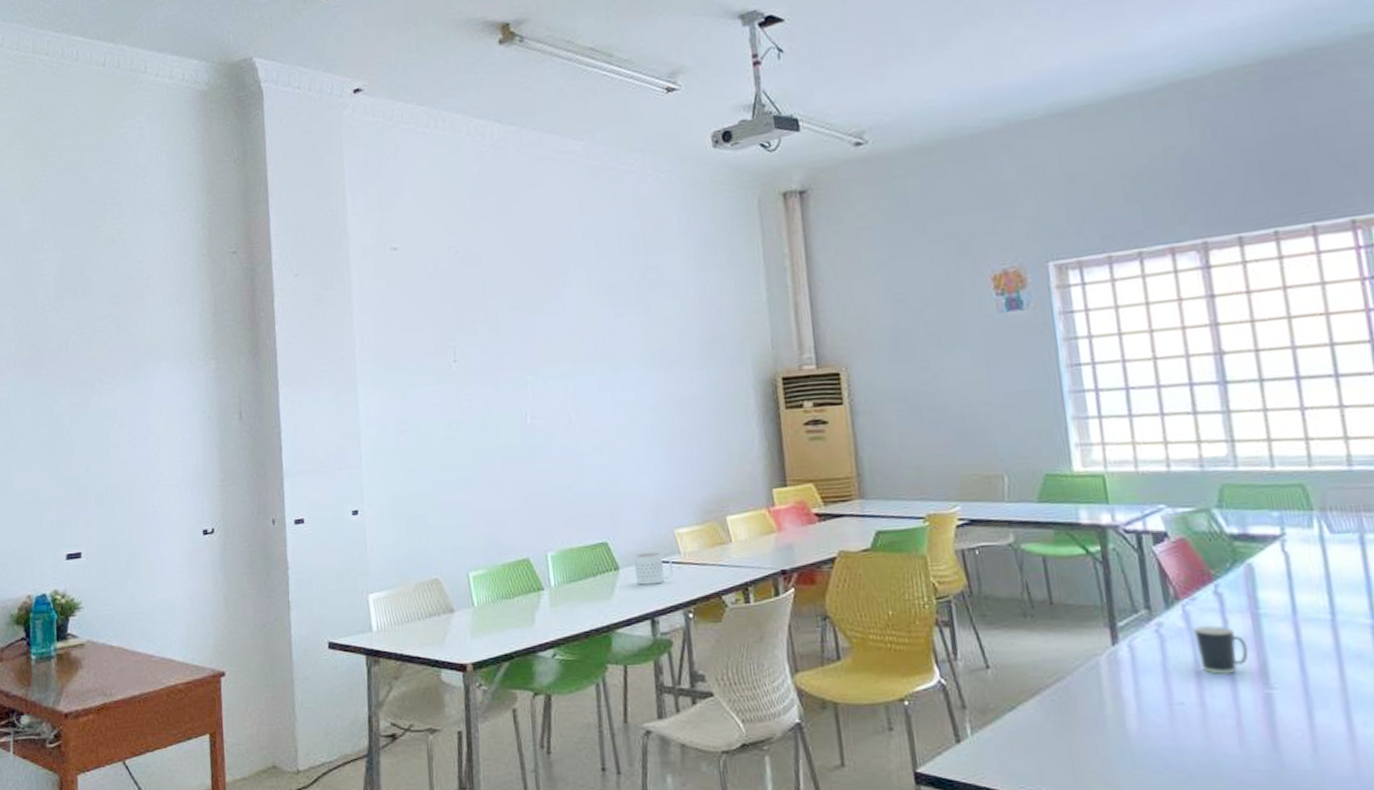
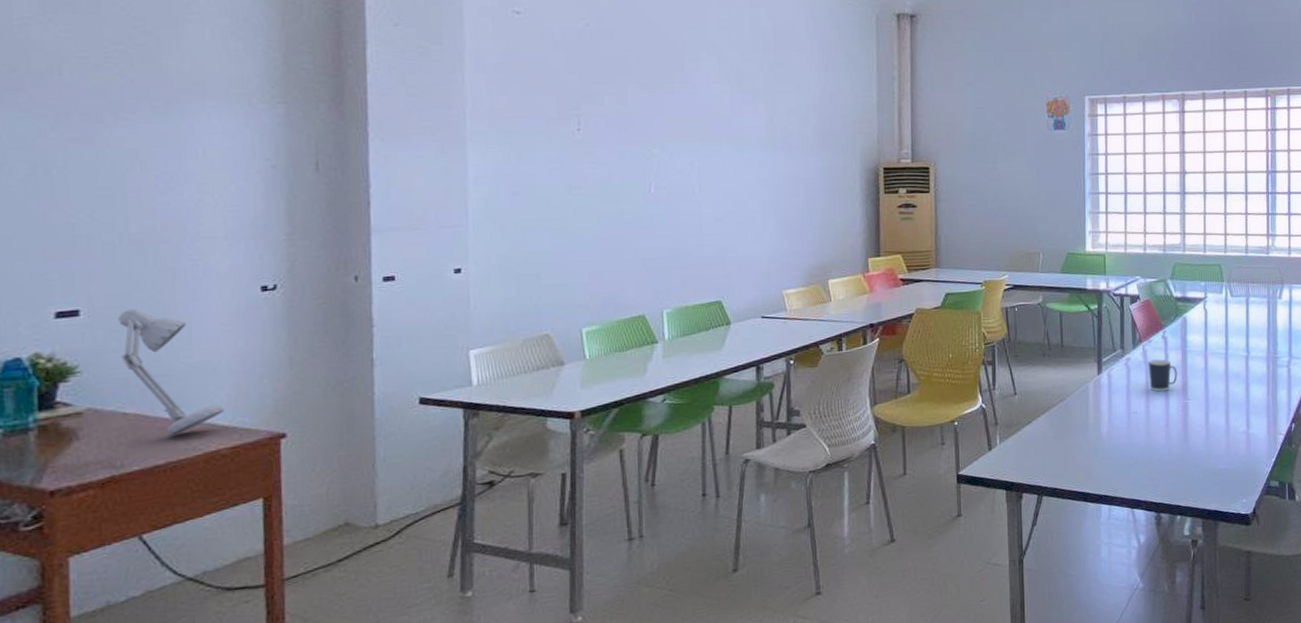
desk lamp: none [106,551,179,669] -> present [118,309,224,436]
mug: present [634,551,673,585] -> none [745,309,780,338]

